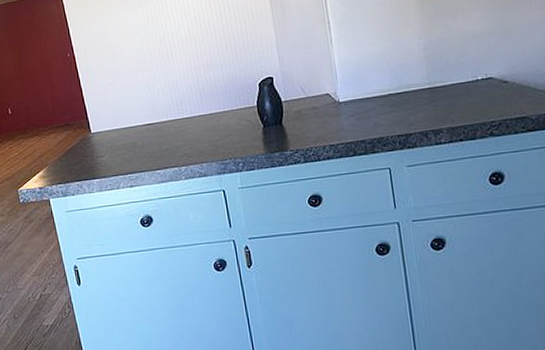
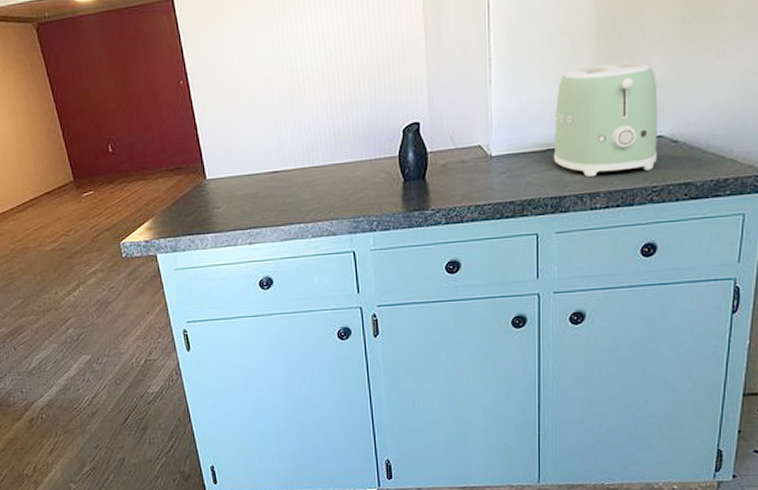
toaster: none [391,18,491,116] -> present [553,62,659,176]

